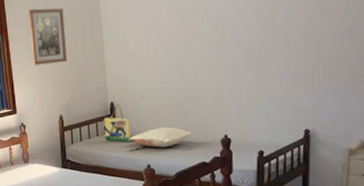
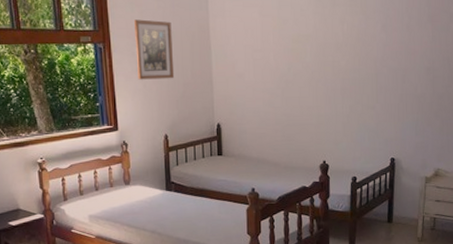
home sign: present [104,103,130,143] -> none [210,125,236,166]
pillow: present [128,127,192,148] -> none [233,151,294,172]

